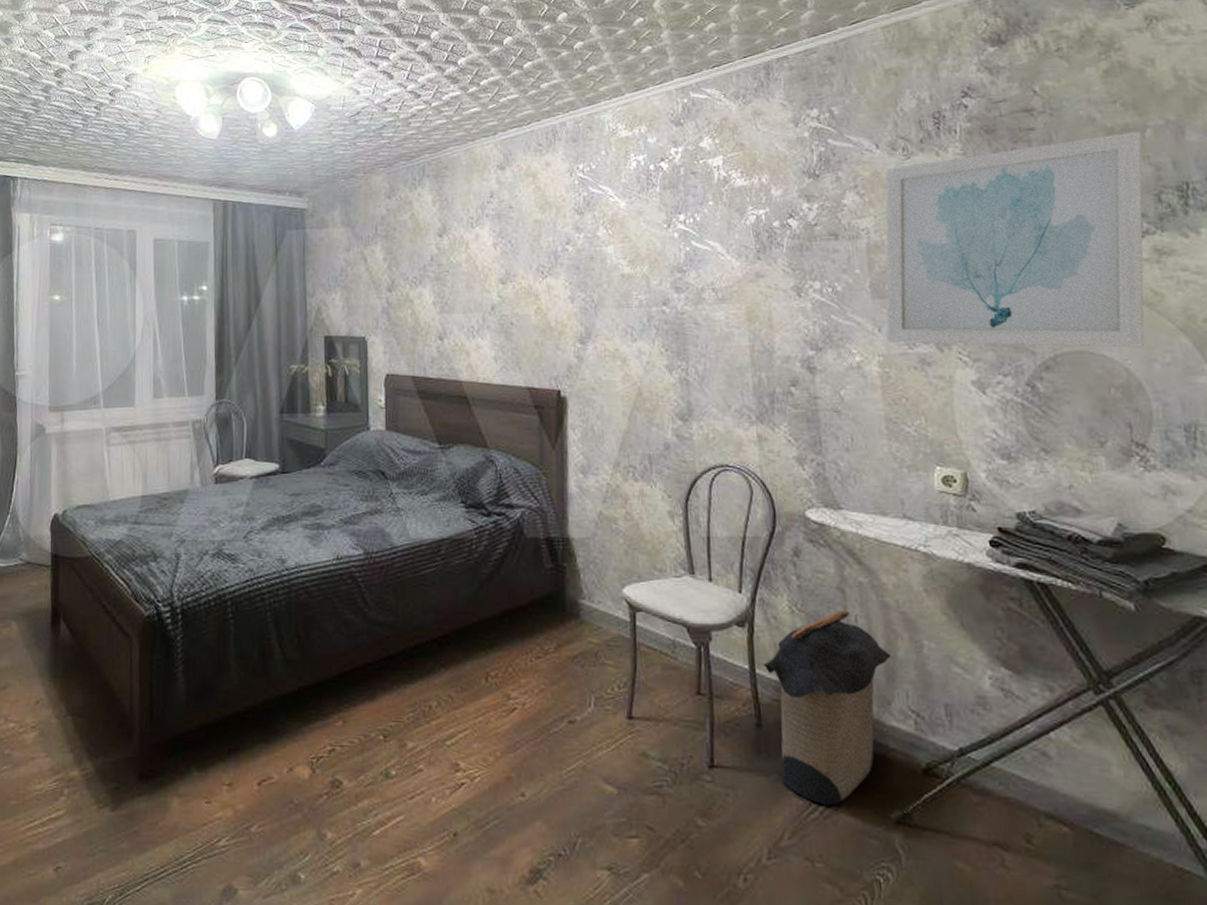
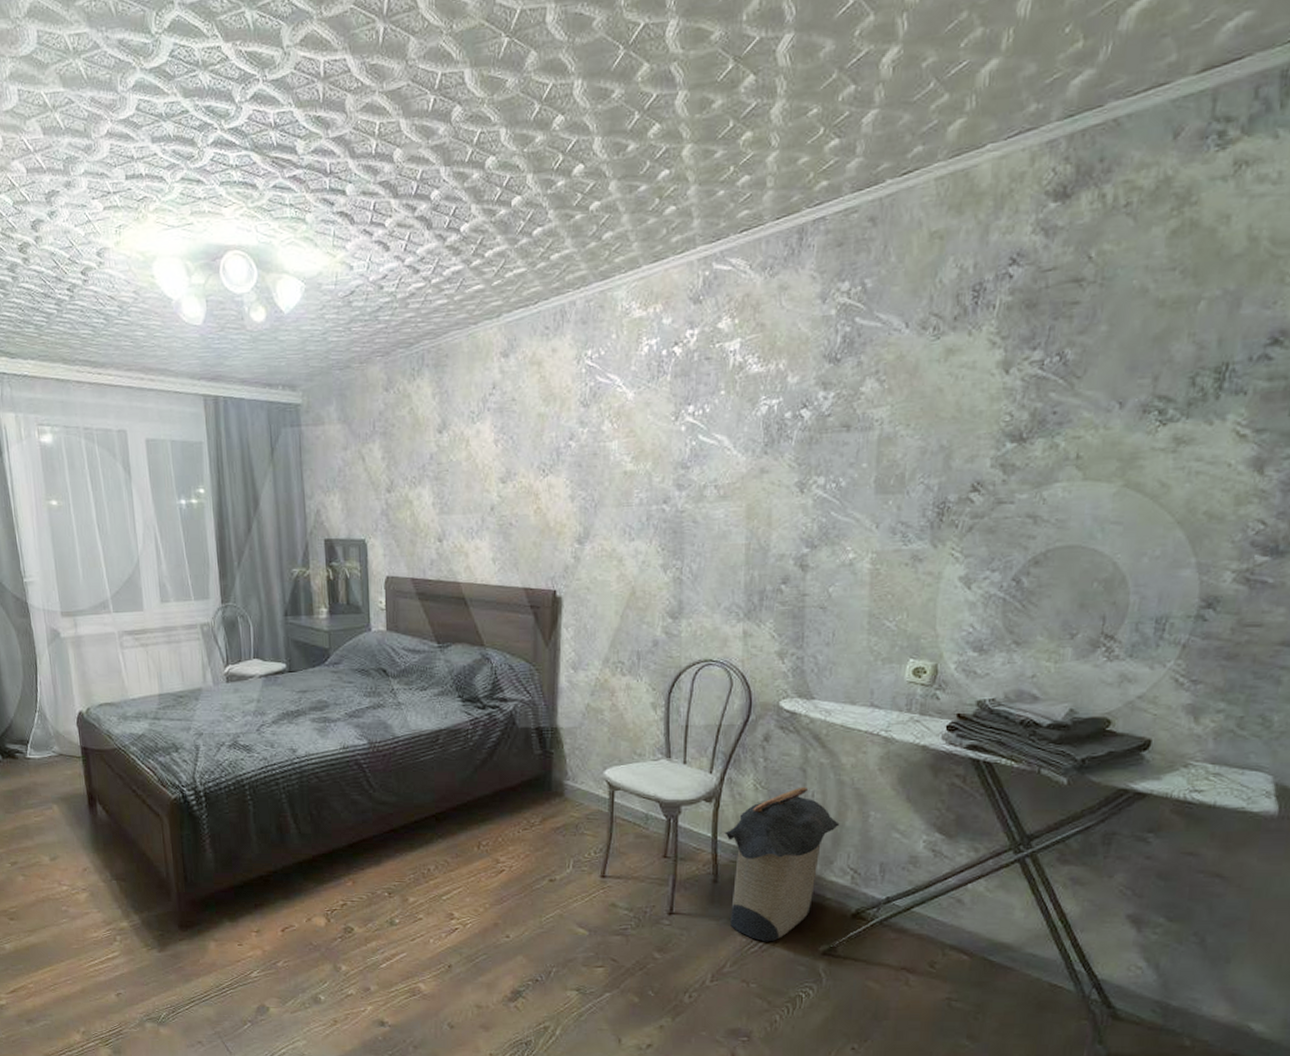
wall art: present [885,131,1145,348] -> none [883,303,1194,542]

